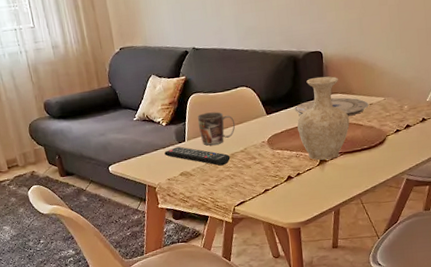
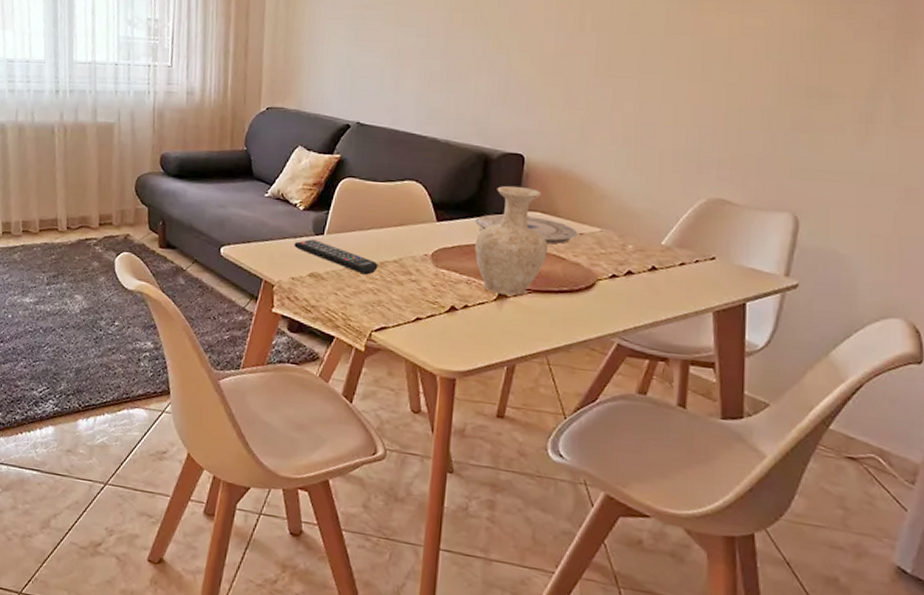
mug: present [198,112,236,146] -> none [344,204,393,247]

